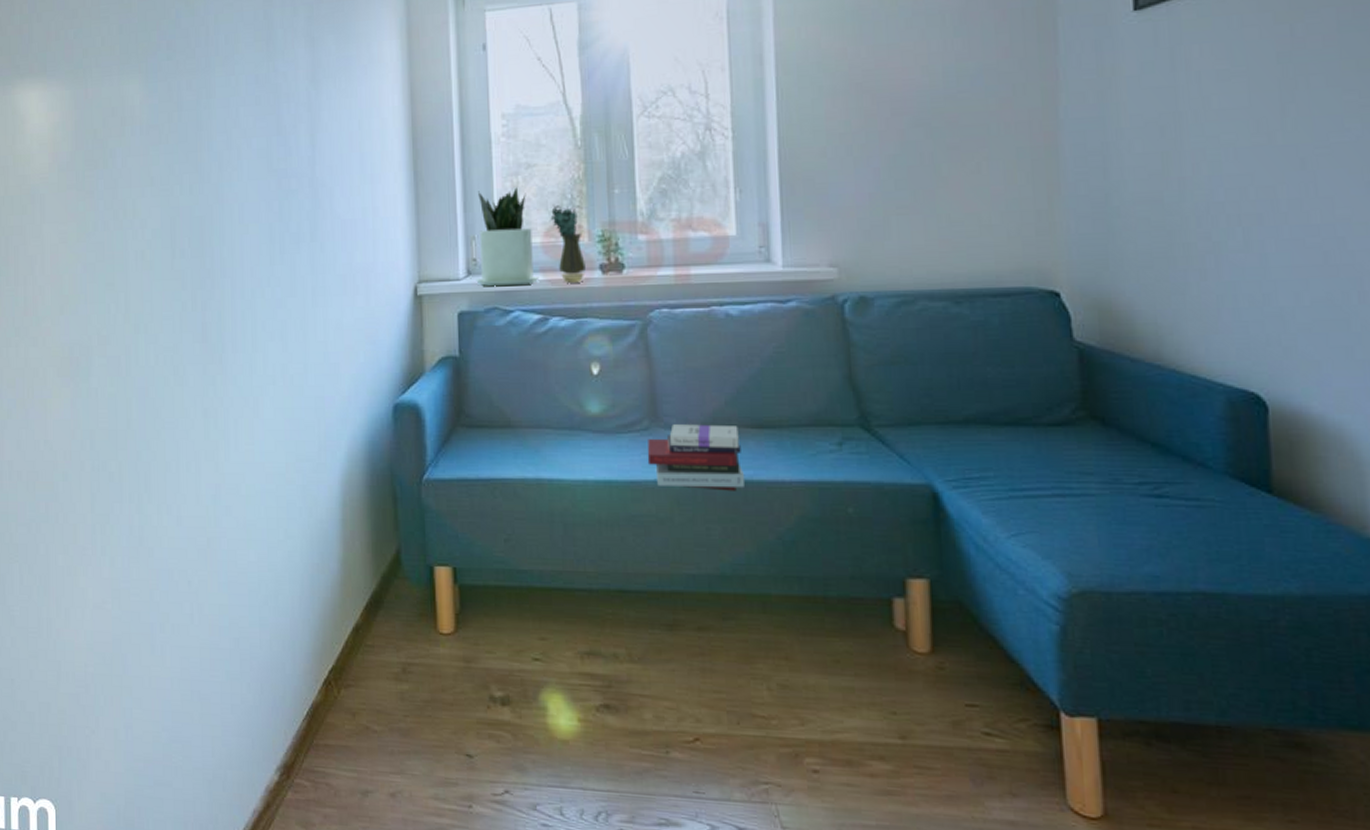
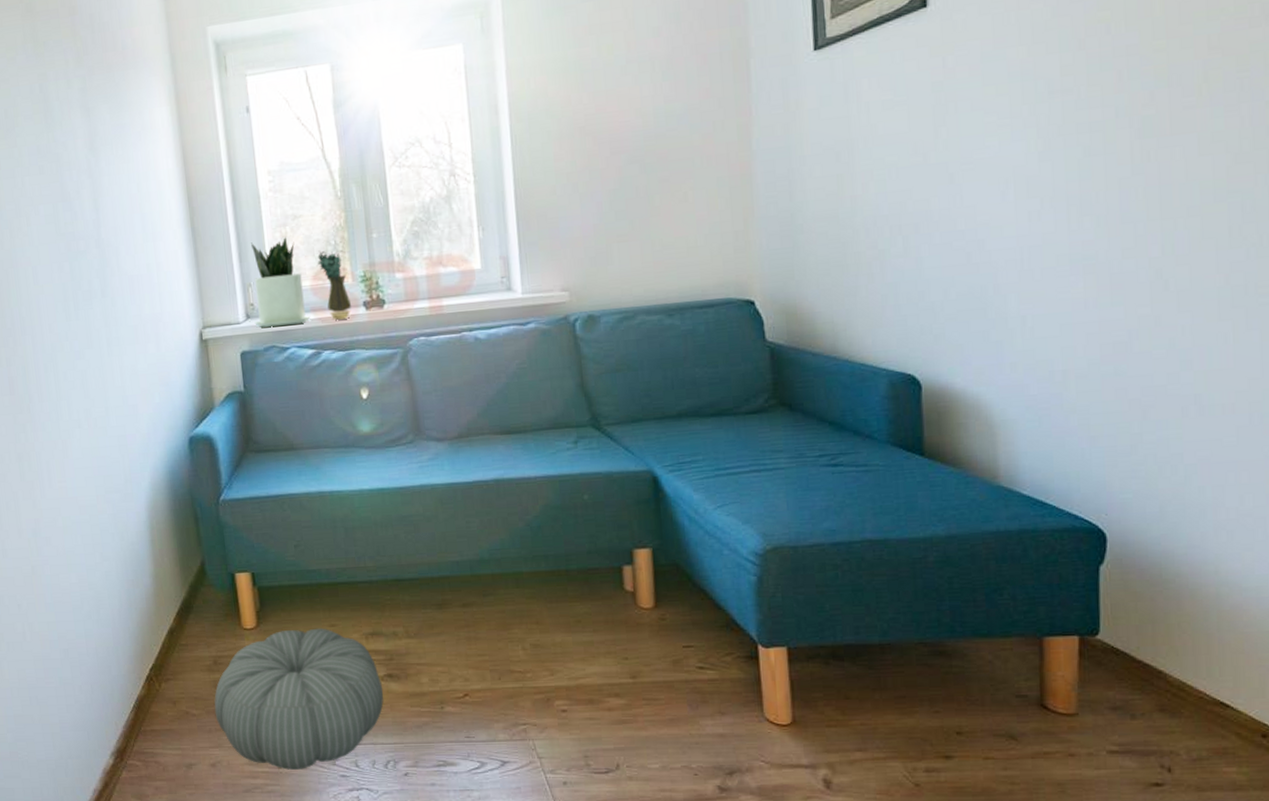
pouf: none [399,639,598,812] -> present [214,628,384,770]
books: present [647,424,746,491] -> none [413,433,498,490]

